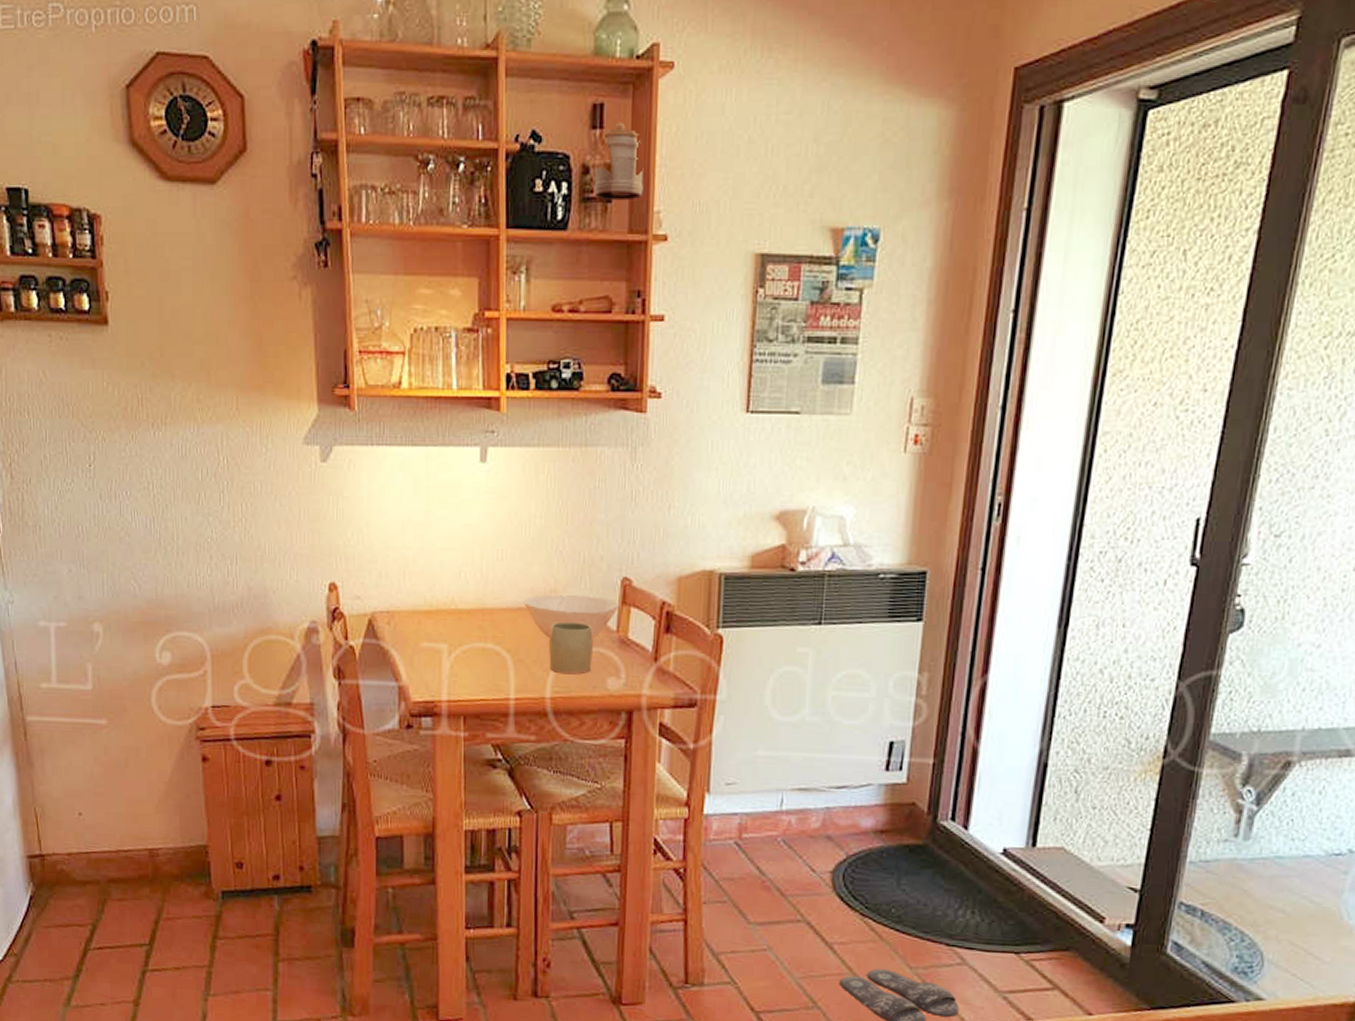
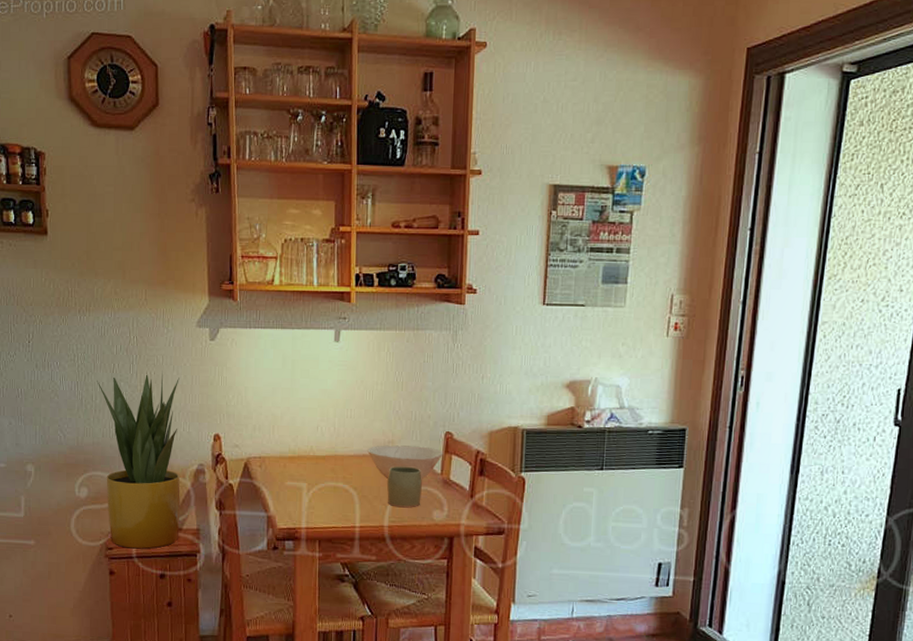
planter: none [178,502,289,729] -> present [97,371,180,549]
jar: present [594,122,644,201] -> none [425,86,464,144]

